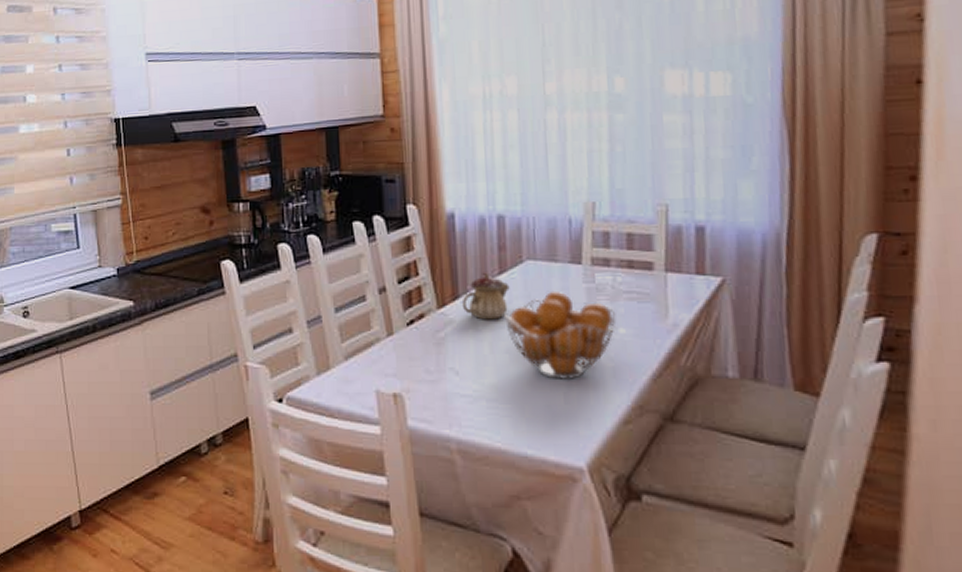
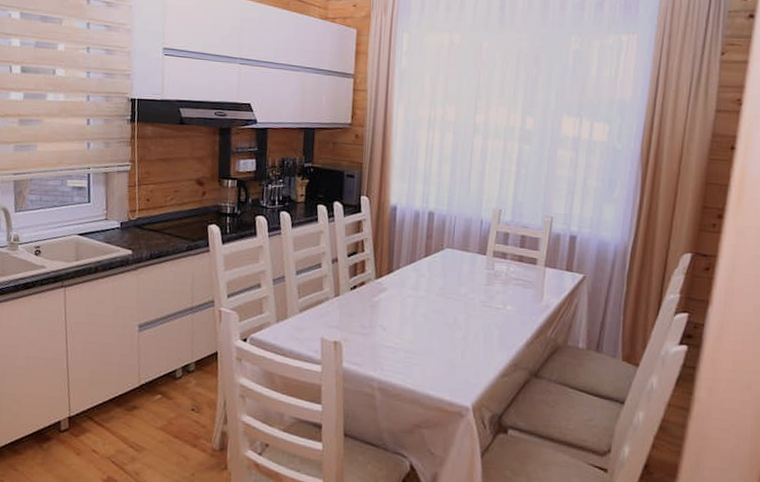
teapot: present [461,272,510,320] -> none [394,254,432,291]
fruit basket: present [503,290,617,381] -> none [424,273,506,342]

